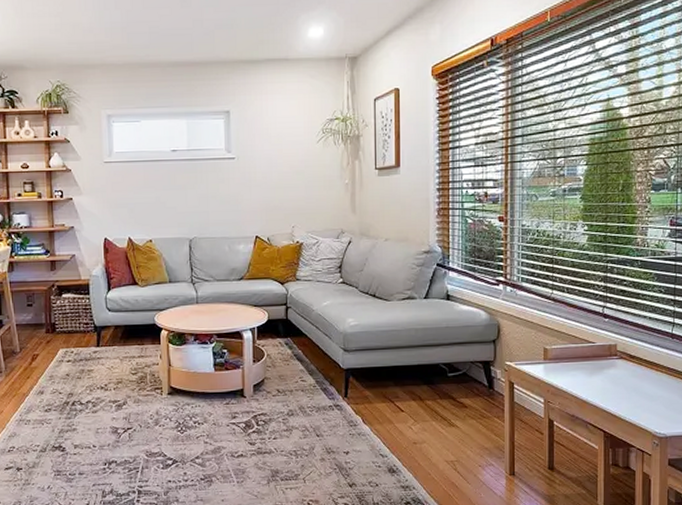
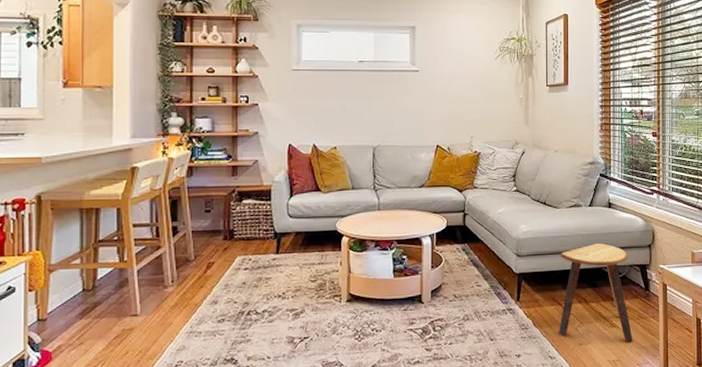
stool: none [390,337,474,444] -> present [558,243,633,343]

